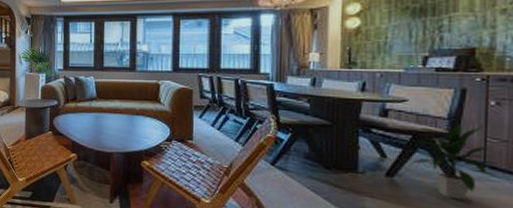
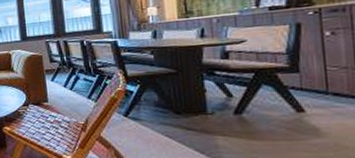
indoor plant: present [406,124,500,200] -> none [250,57,344,129]

